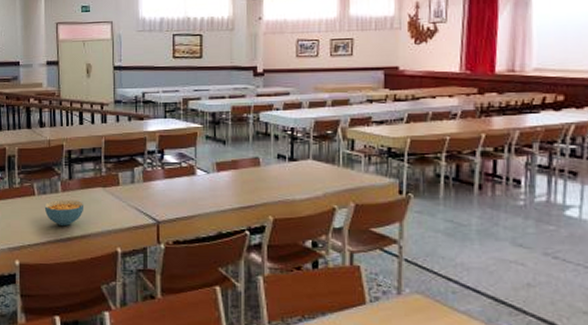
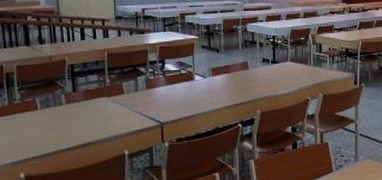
cereal bowl: present [44,200,85,226] -> none [48,111,90,136]

